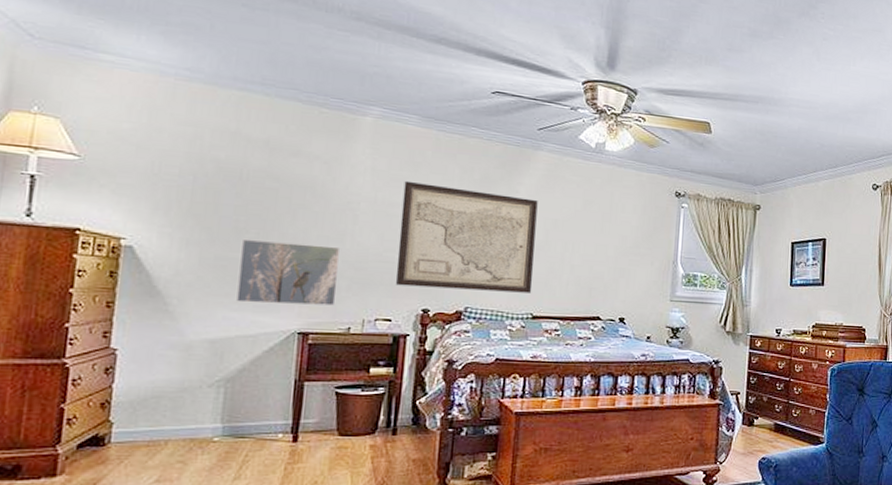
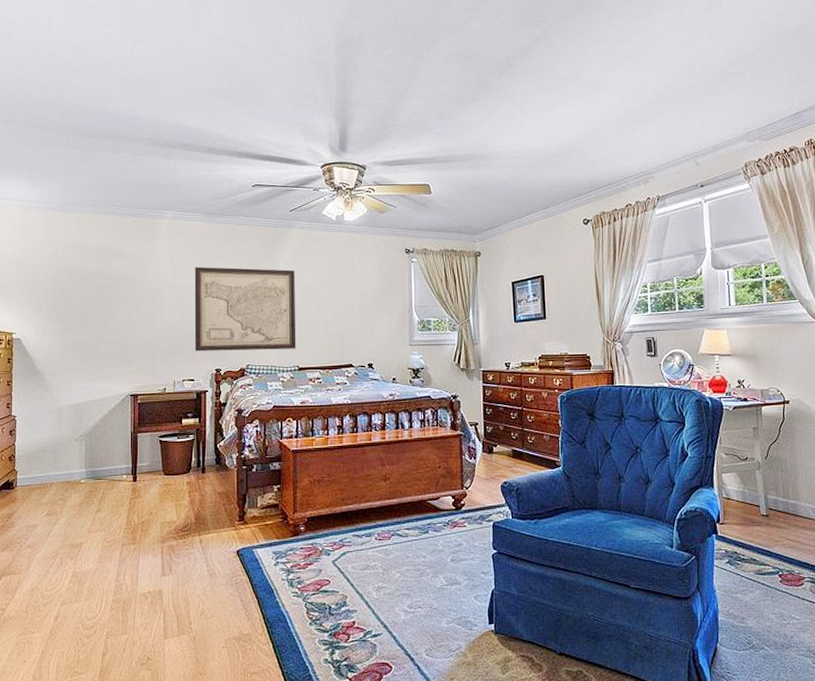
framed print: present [236,238,341,306] -> none [87,324,154,375]

